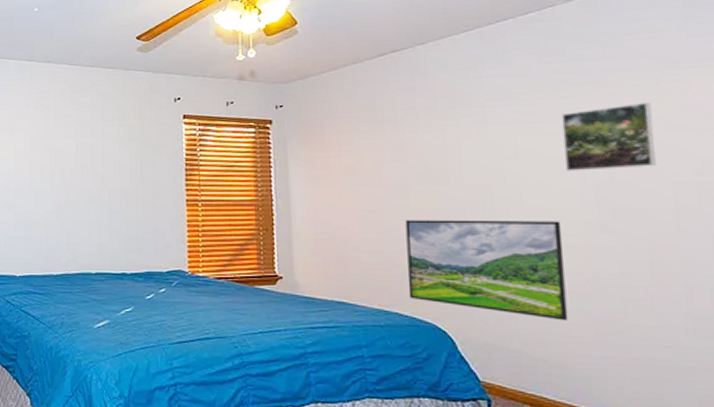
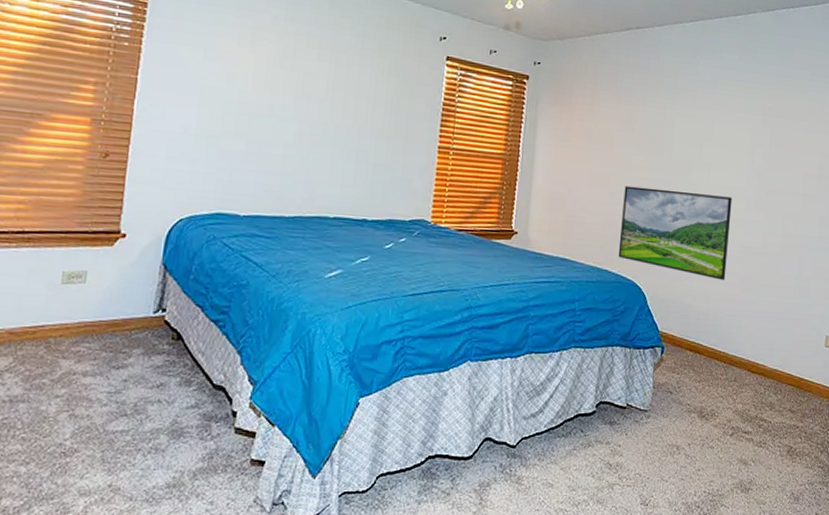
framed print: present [561,101,656,171] -> none [742,105,802,159]

